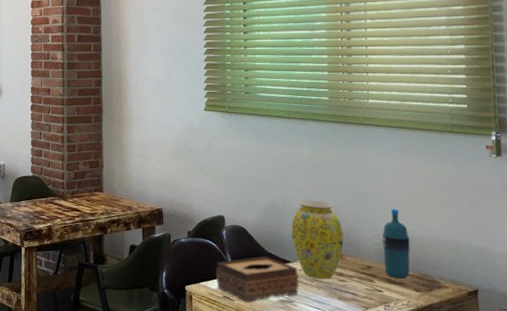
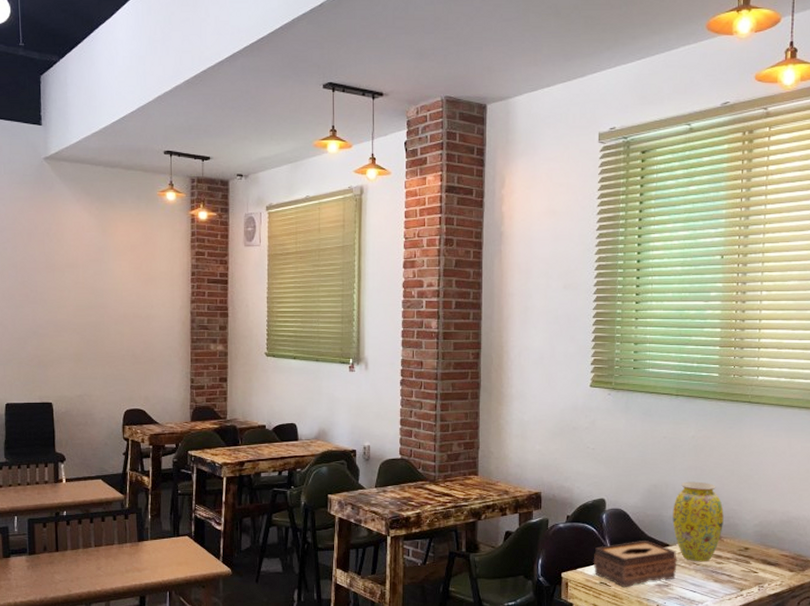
water bottle: present [383,209,410,279] -> none [761,489,788,560]

